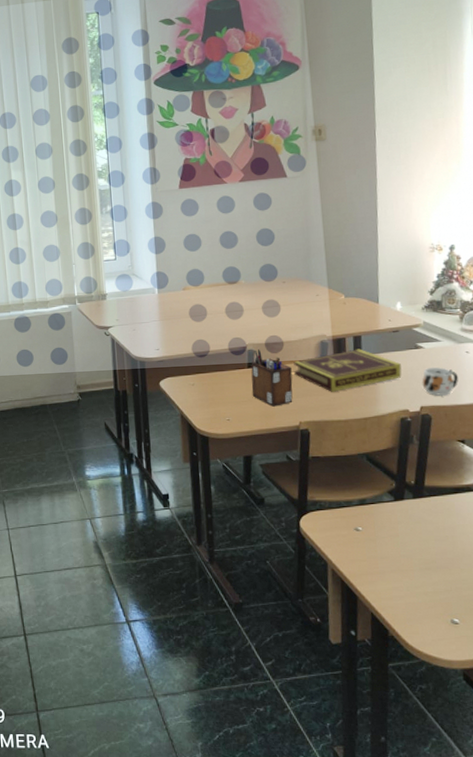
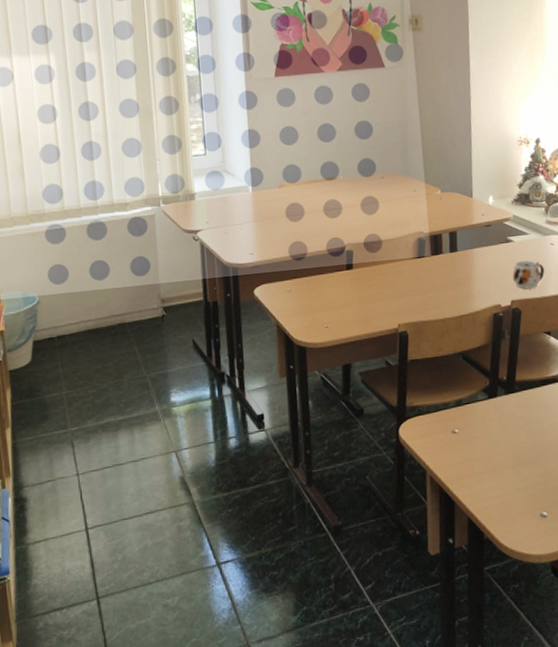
desk organizer: present [251,349,293,407] -> none [349,249,392,310]
book: present [293,349,402,392] -> none [392,244,494,291]

